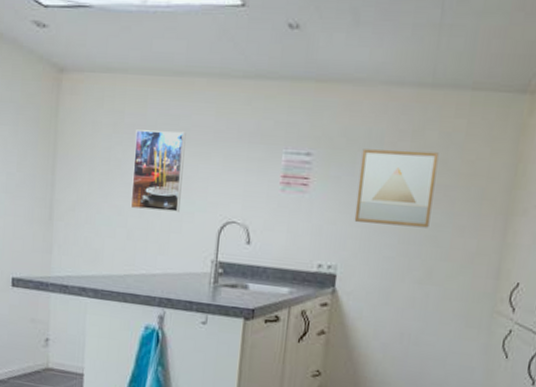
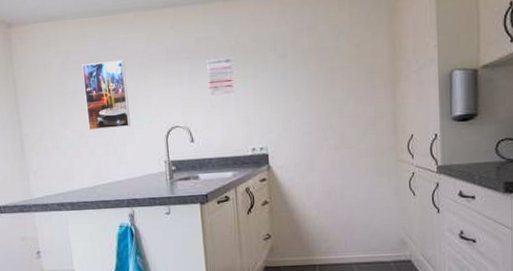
wall art: present [354,149,439,228] -> none [270,42,335,108]

